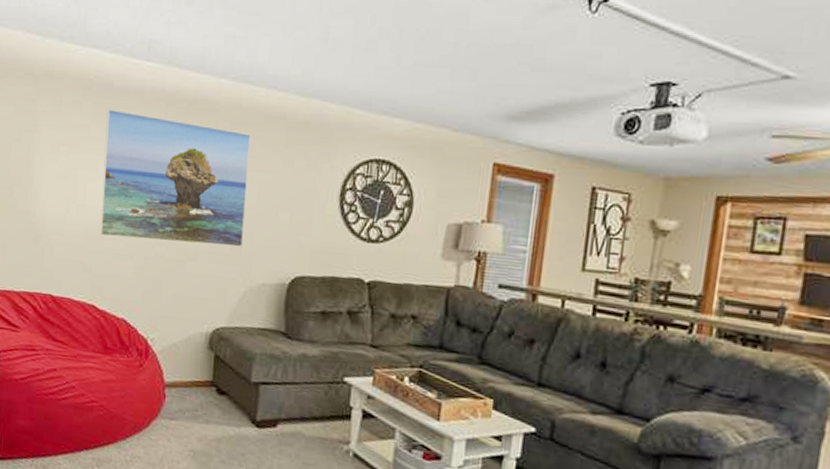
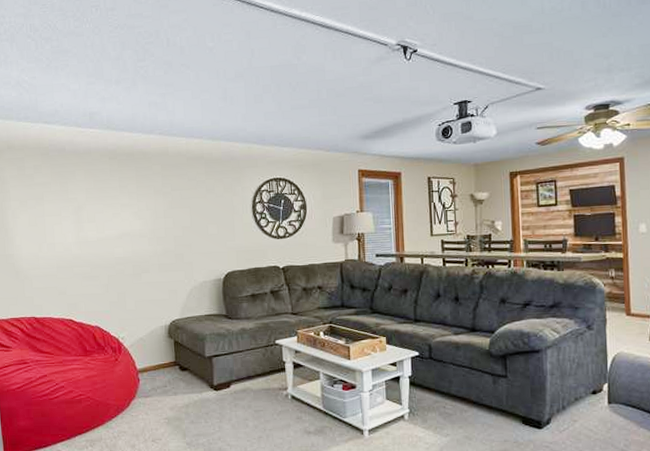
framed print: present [101,108,251,247] -> none [63,167,185,265]

